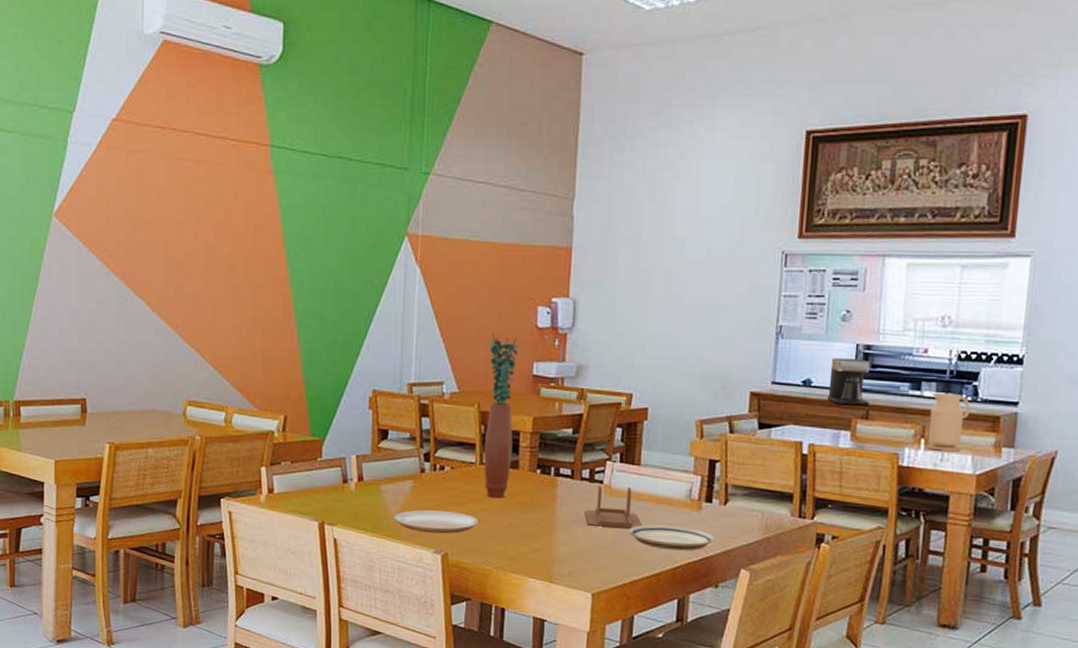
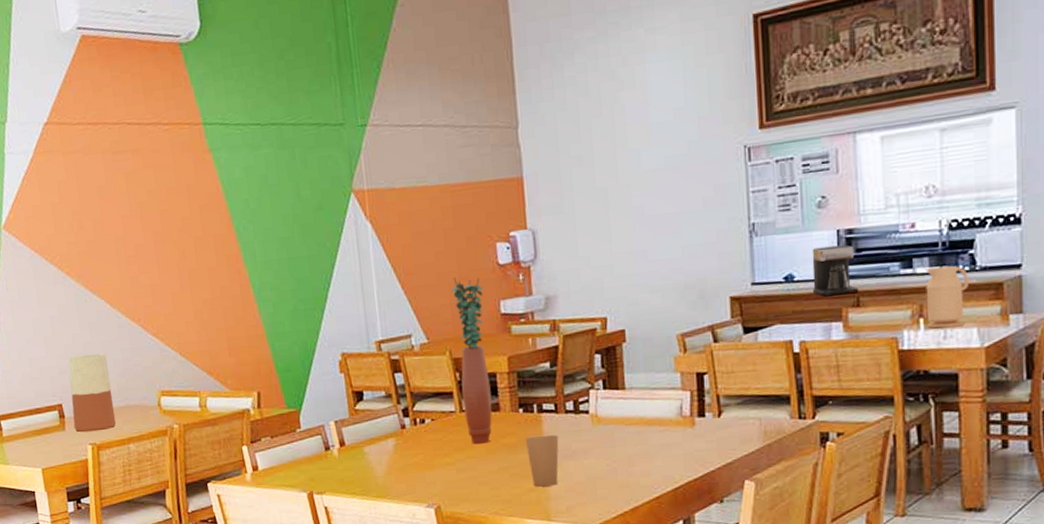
vase: none [95,352,139,431] -> present [68,353,117,432]
plate: present [393,509,478,534] -> none [381,463,467,488]
cup: none [538,497,571,549] -> present [525,434,559,487]
napkin holder: present [584,485,642,528] -> none [574,413,635,458]
plate: present [628,524,715,551] -> none [622,445,713,472]

